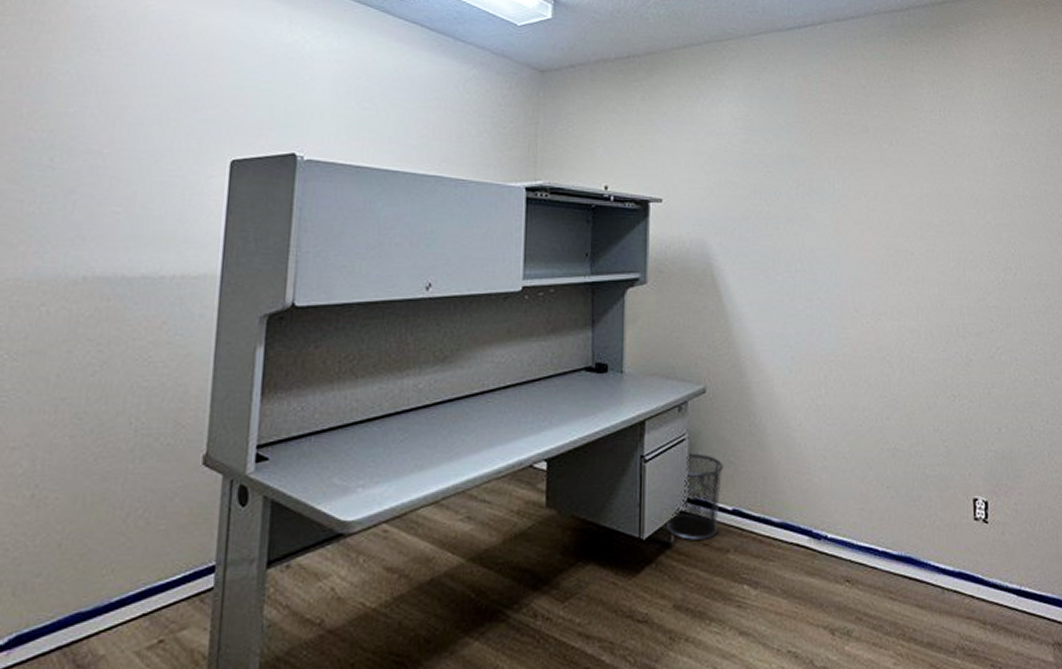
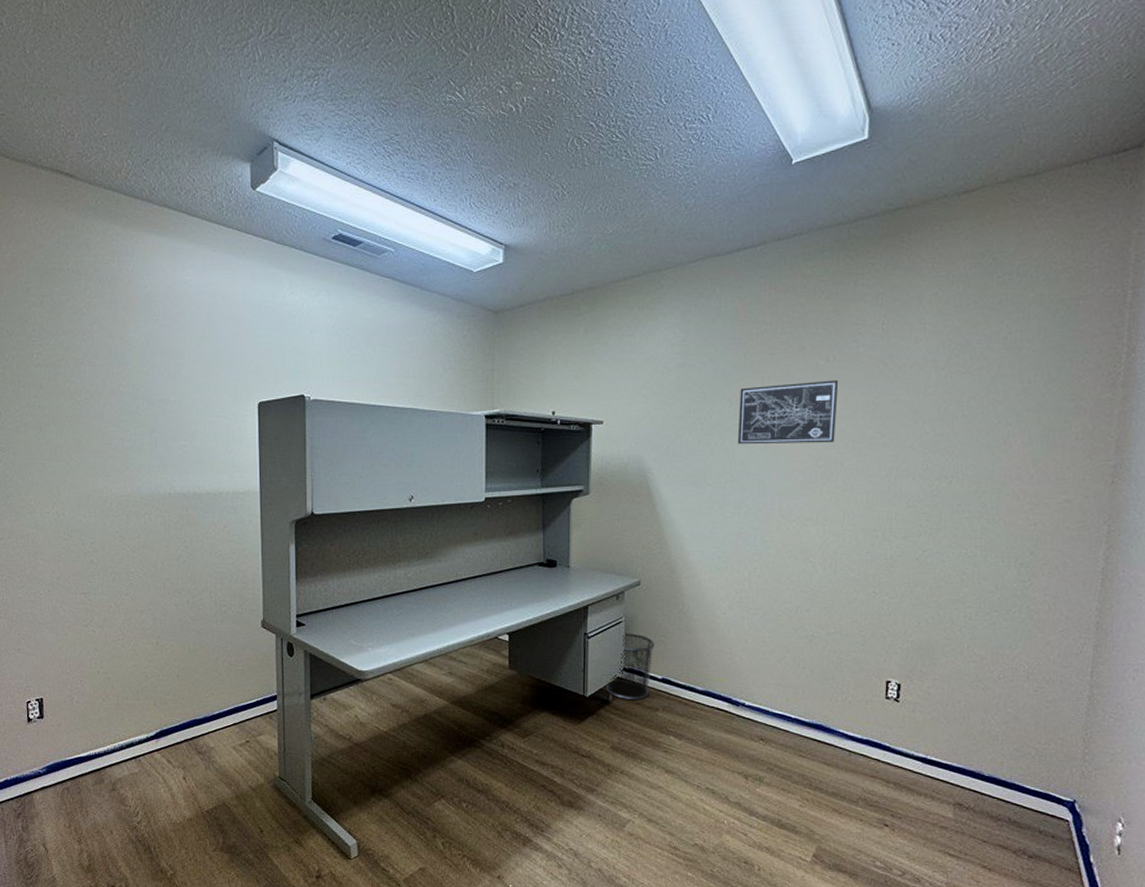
wall art: none [807,164,903,231] -> present [738,380,838,445]

